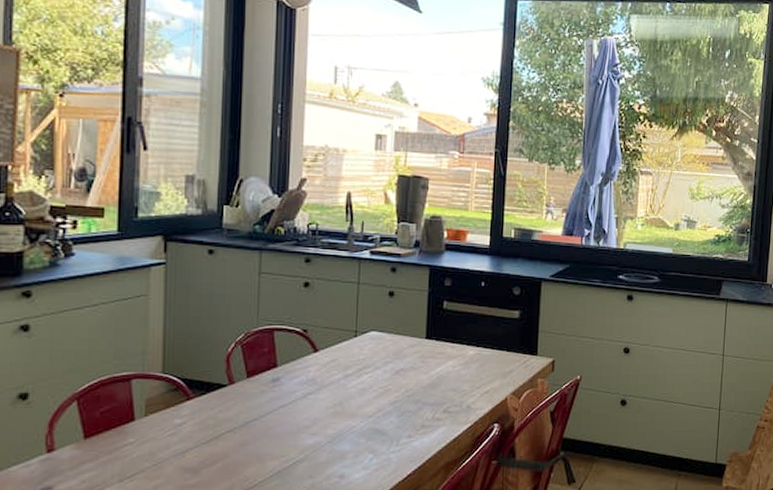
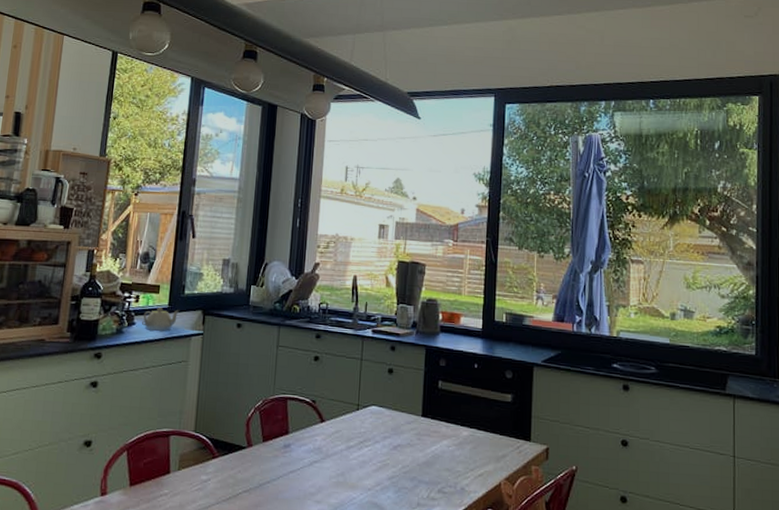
teapot: none [82,234,134,263] -> present [141,307,180,332]

